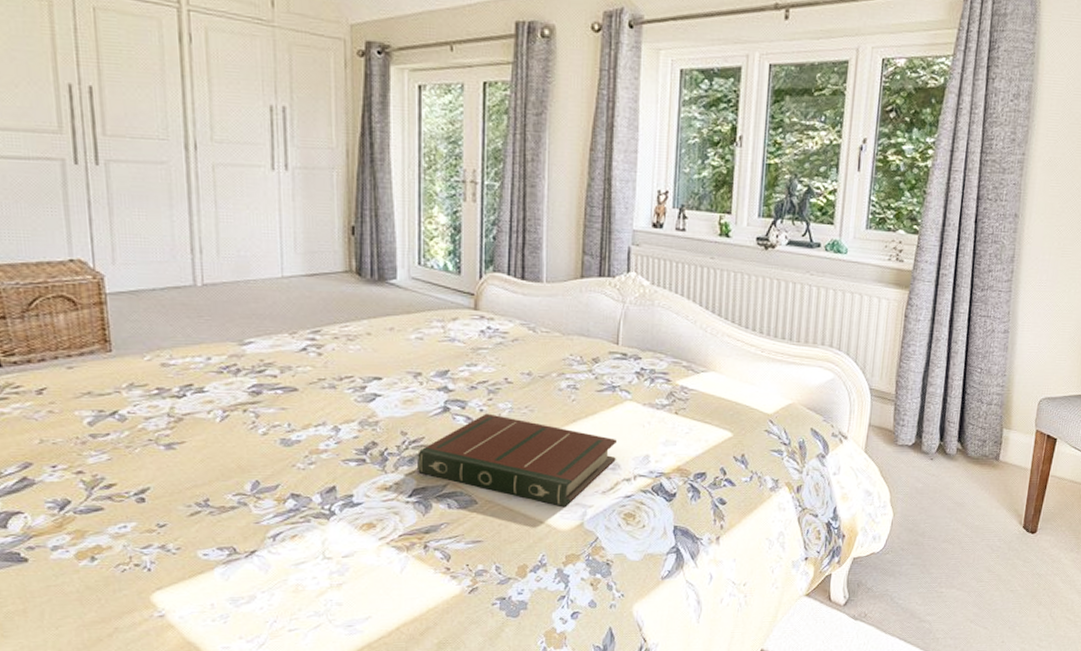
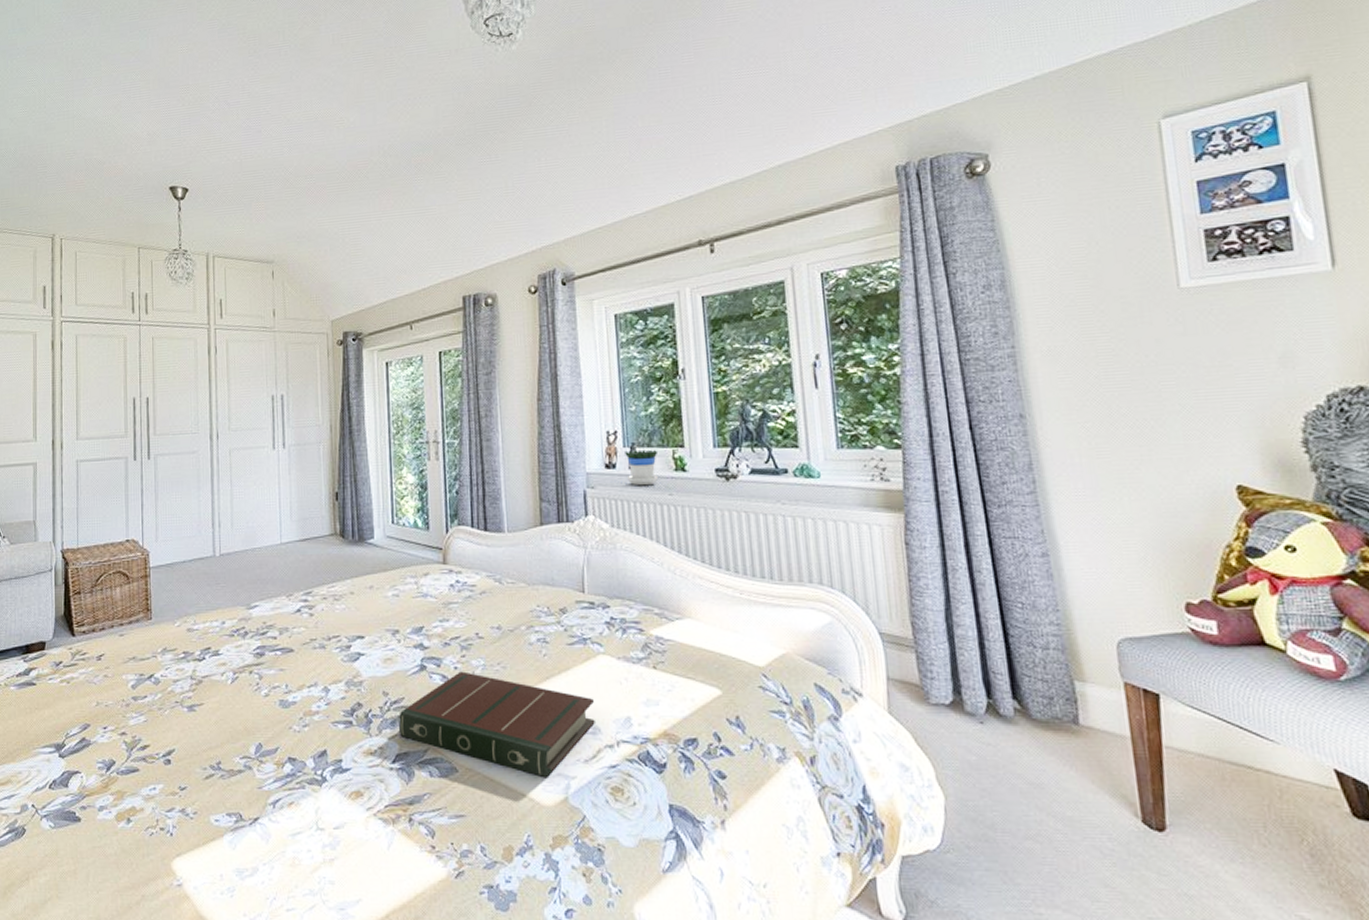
flowerpot: none [673,211,706,248] -> present [624,449,659,486]

